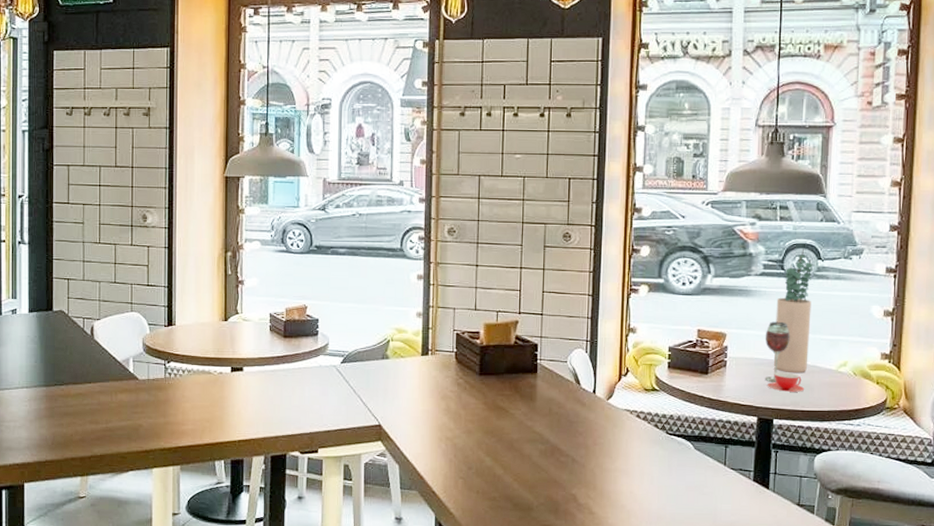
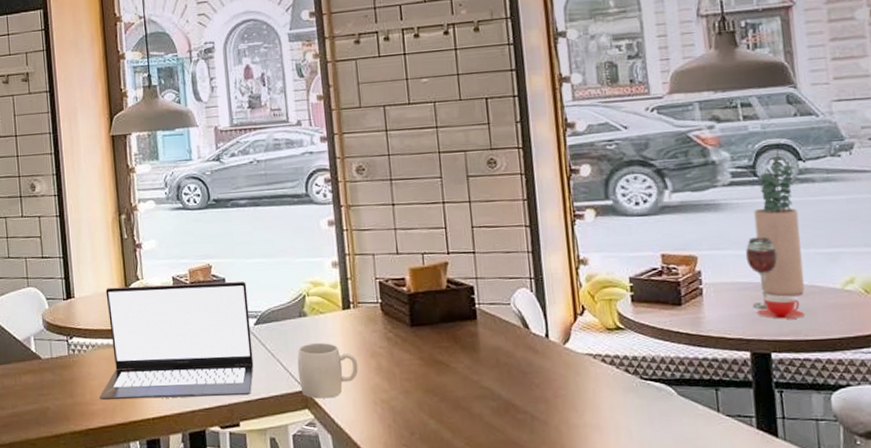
laptop: none [191,319,337,426] -> present [100,281,254,400]
mug: none [375,383,429,433] -> present [297,342,358,399]

